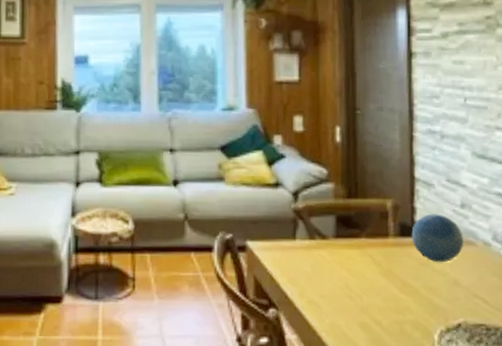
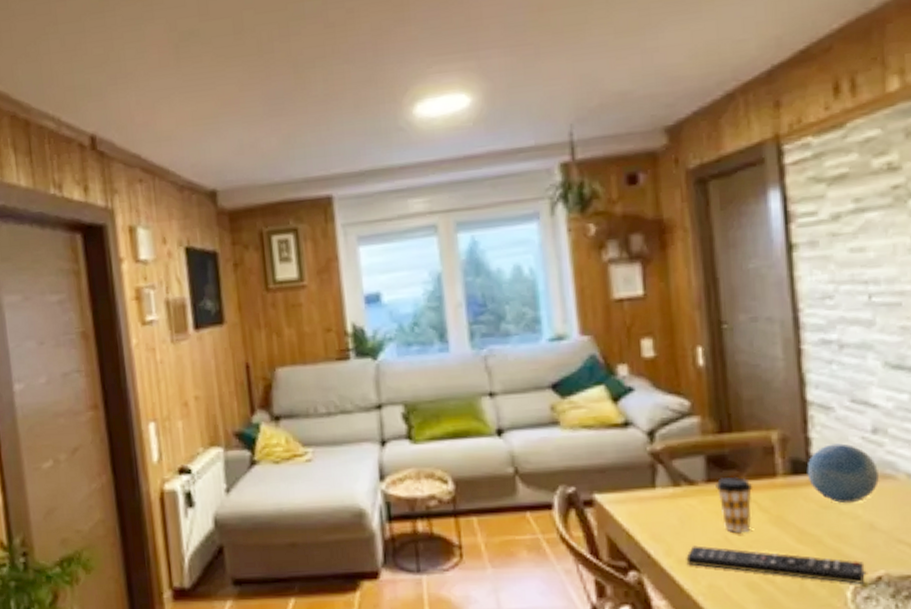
remote control: none [315,290,449,329] -> present [686,545,865,584]
coffee cup: none [342,234,371,281] -> present [716,476,753,533]

